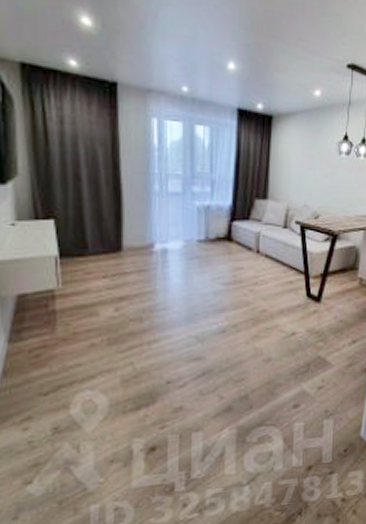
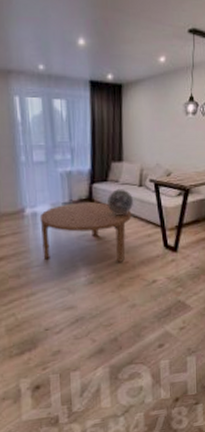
coffee table: none [170,241,274,310] -> present [39,202,132,262]
reflective sphere: none [247,229,277,259] -> present [106,189,134,216]

